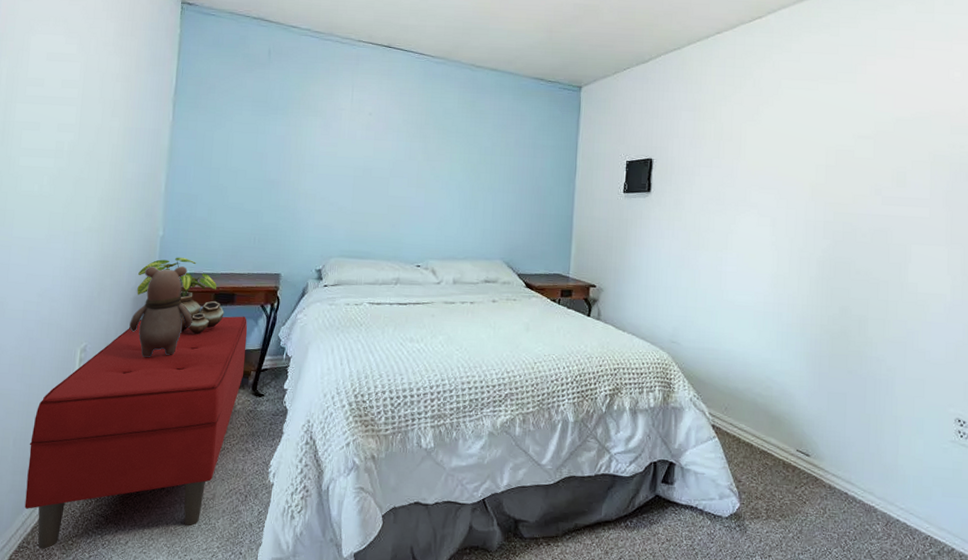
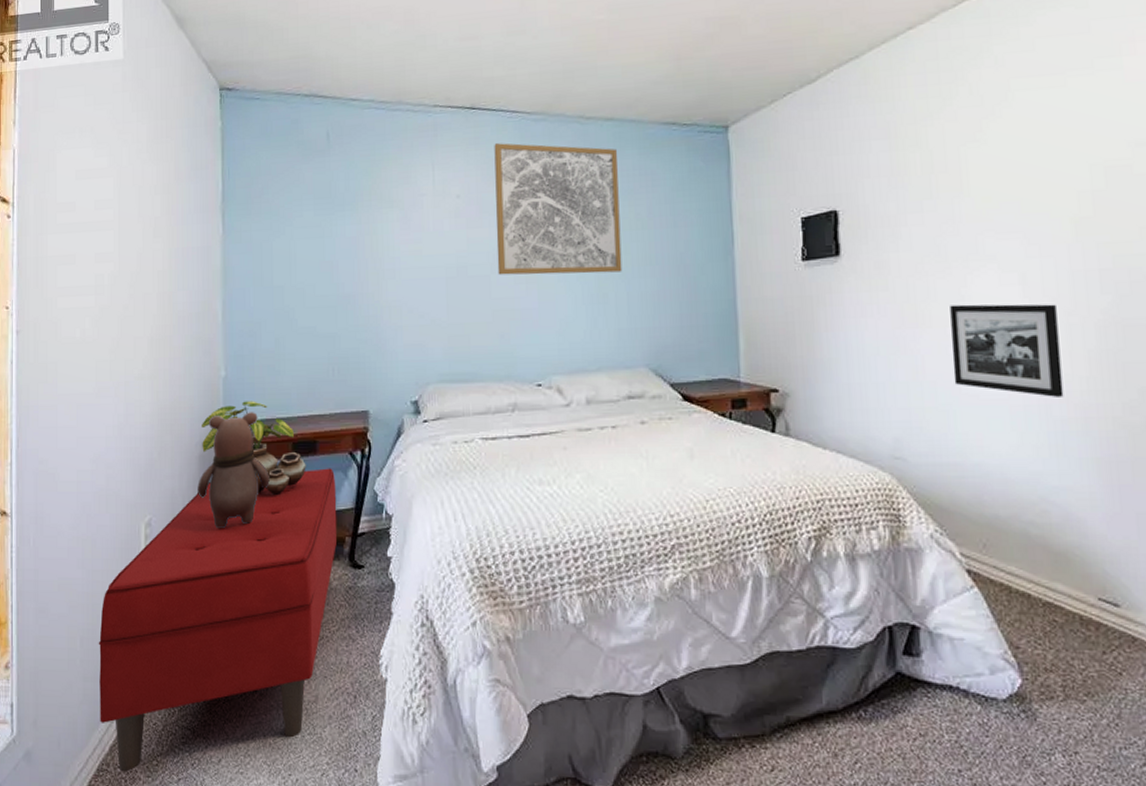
wall art: none [395,77,497,187] -> present [494,143,623,275]
picture frame: none [719,236,793,308] -> present [950,304,1064,397]

